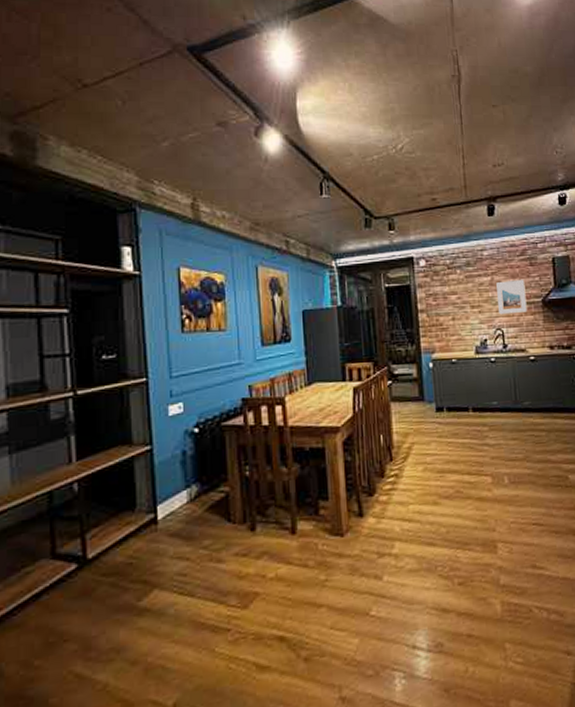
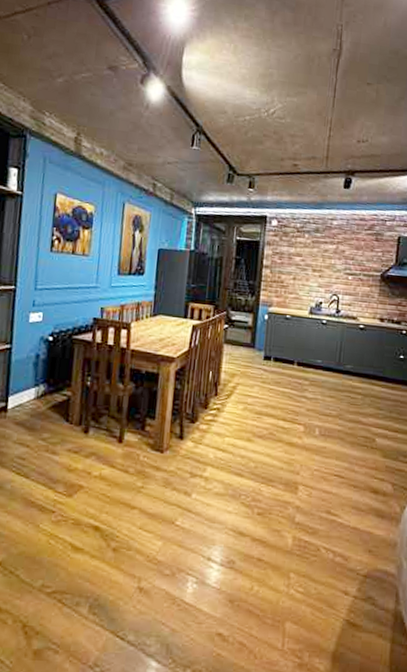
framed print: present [496,280,528,315] -> none [337,251,368,283]

